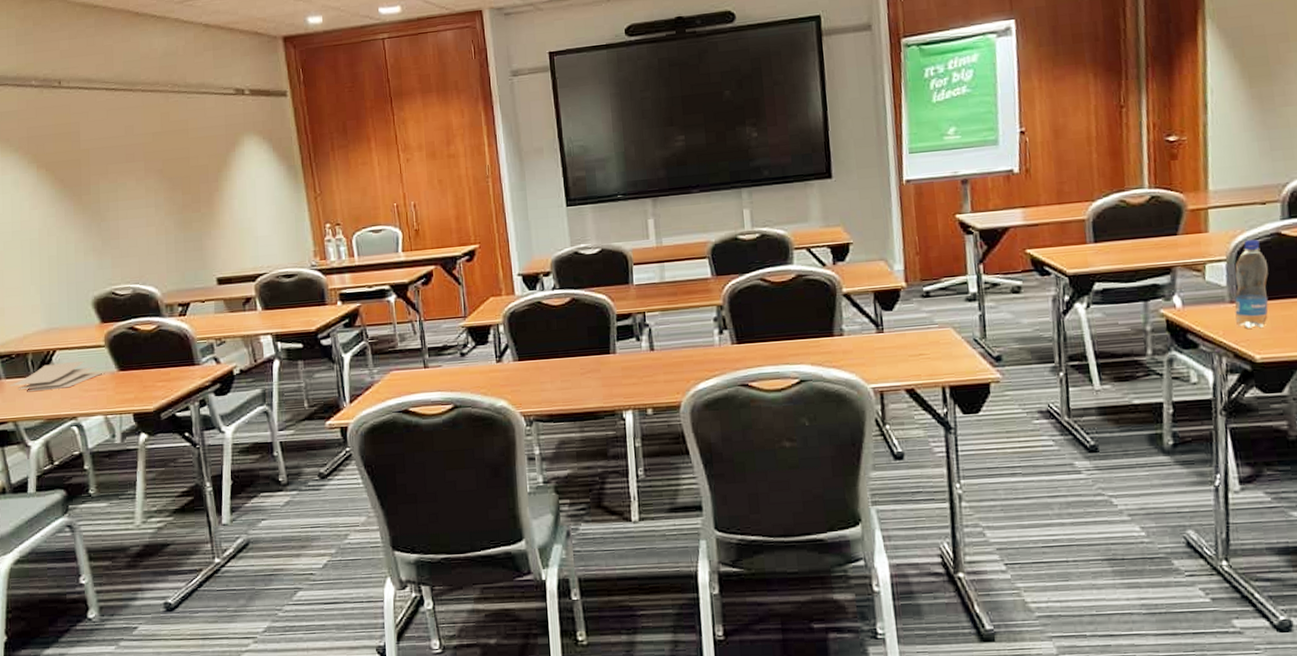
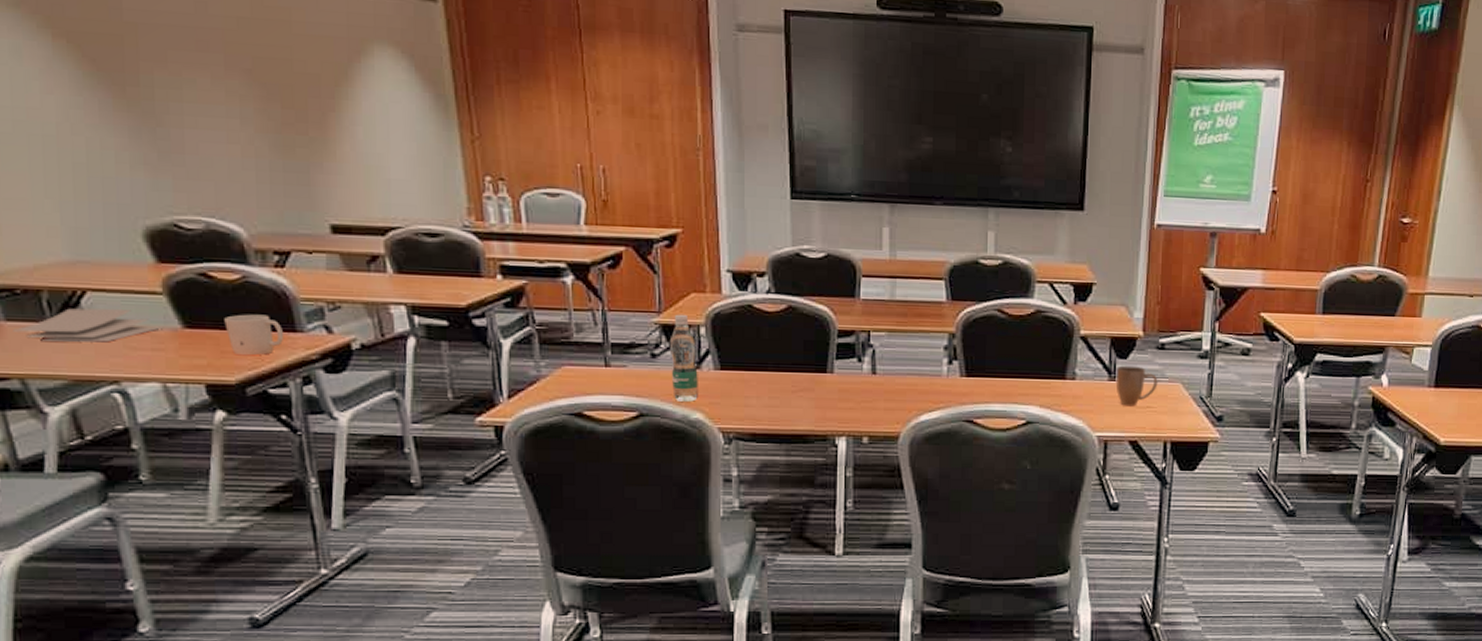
mug: none [145,354,187,389] -> present [224,314,284,356]
bottle: none [474,316,502,392] -> present [669,314,700,402]
mug: none [883,316,928,356] -> present [1115,365,1158,407]
bottle: present [1234,239,1269,328] -> none [1430,329,1465,413]

